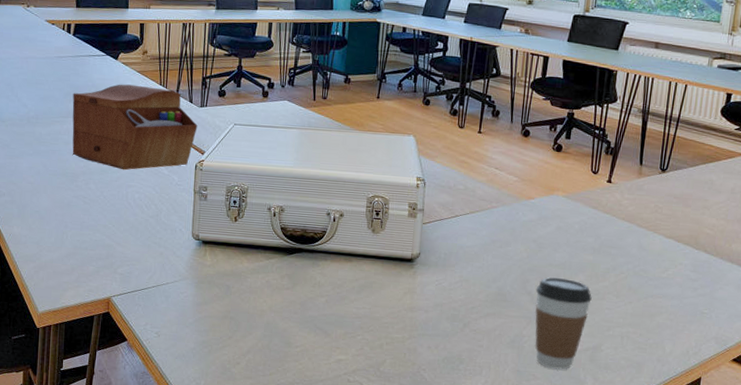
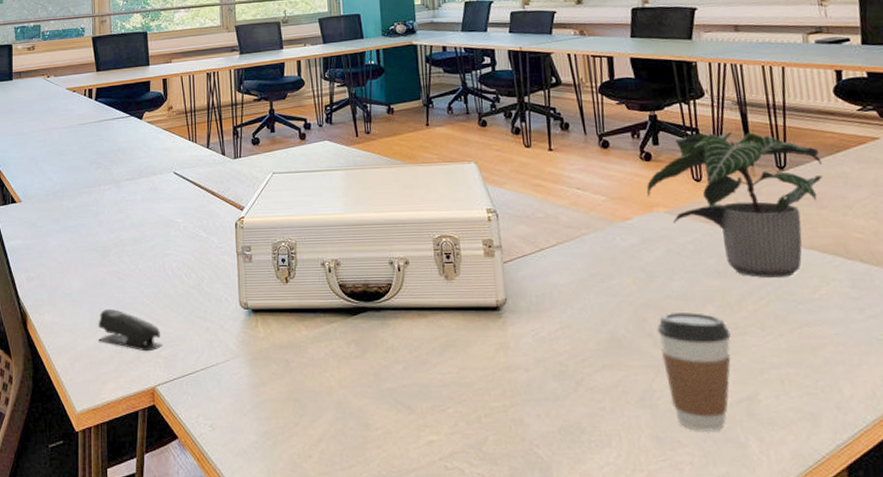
stapler: none [62,227,120,268] -> present [98,308,163,352]
sewing box: present [72,84,198,170] -> none [99,143,233,238]
potted plant: none [551,133,697,259] -> present [646,132,824,279]

